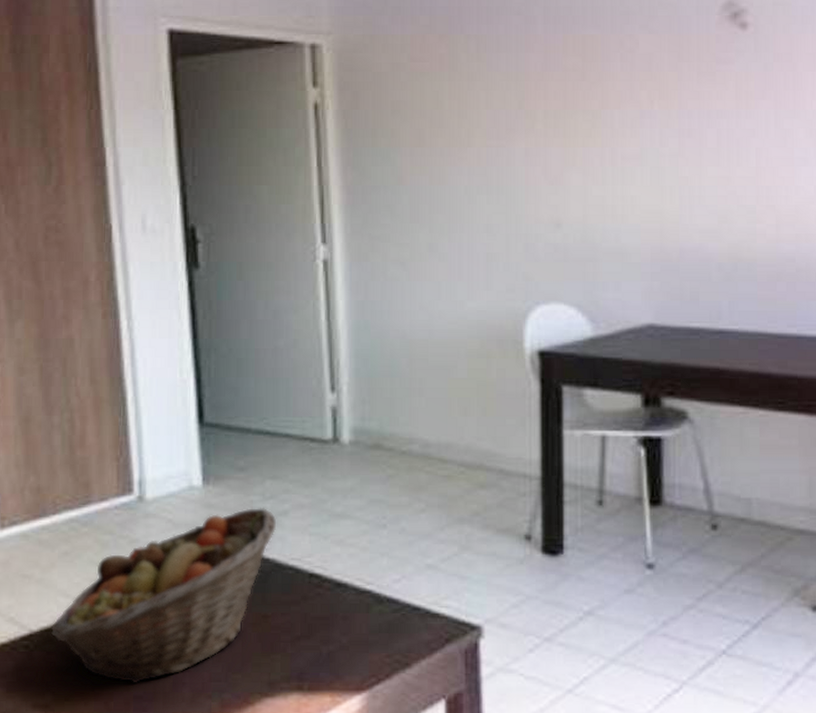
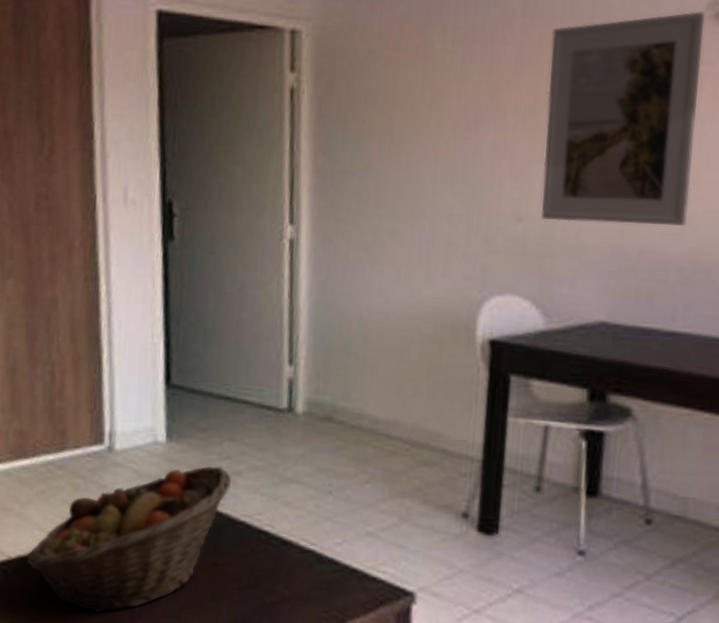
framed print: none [575,12,724,225] -> present [541,10,705,226]

